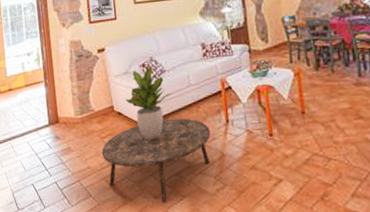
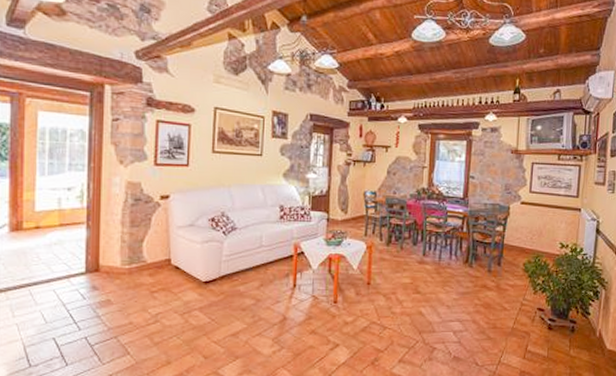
coffee table: present [101,118,211,204] -> none [148,278,275,364]
potted plant: present [125,66,172,140] -> none [186,222,240,298]

